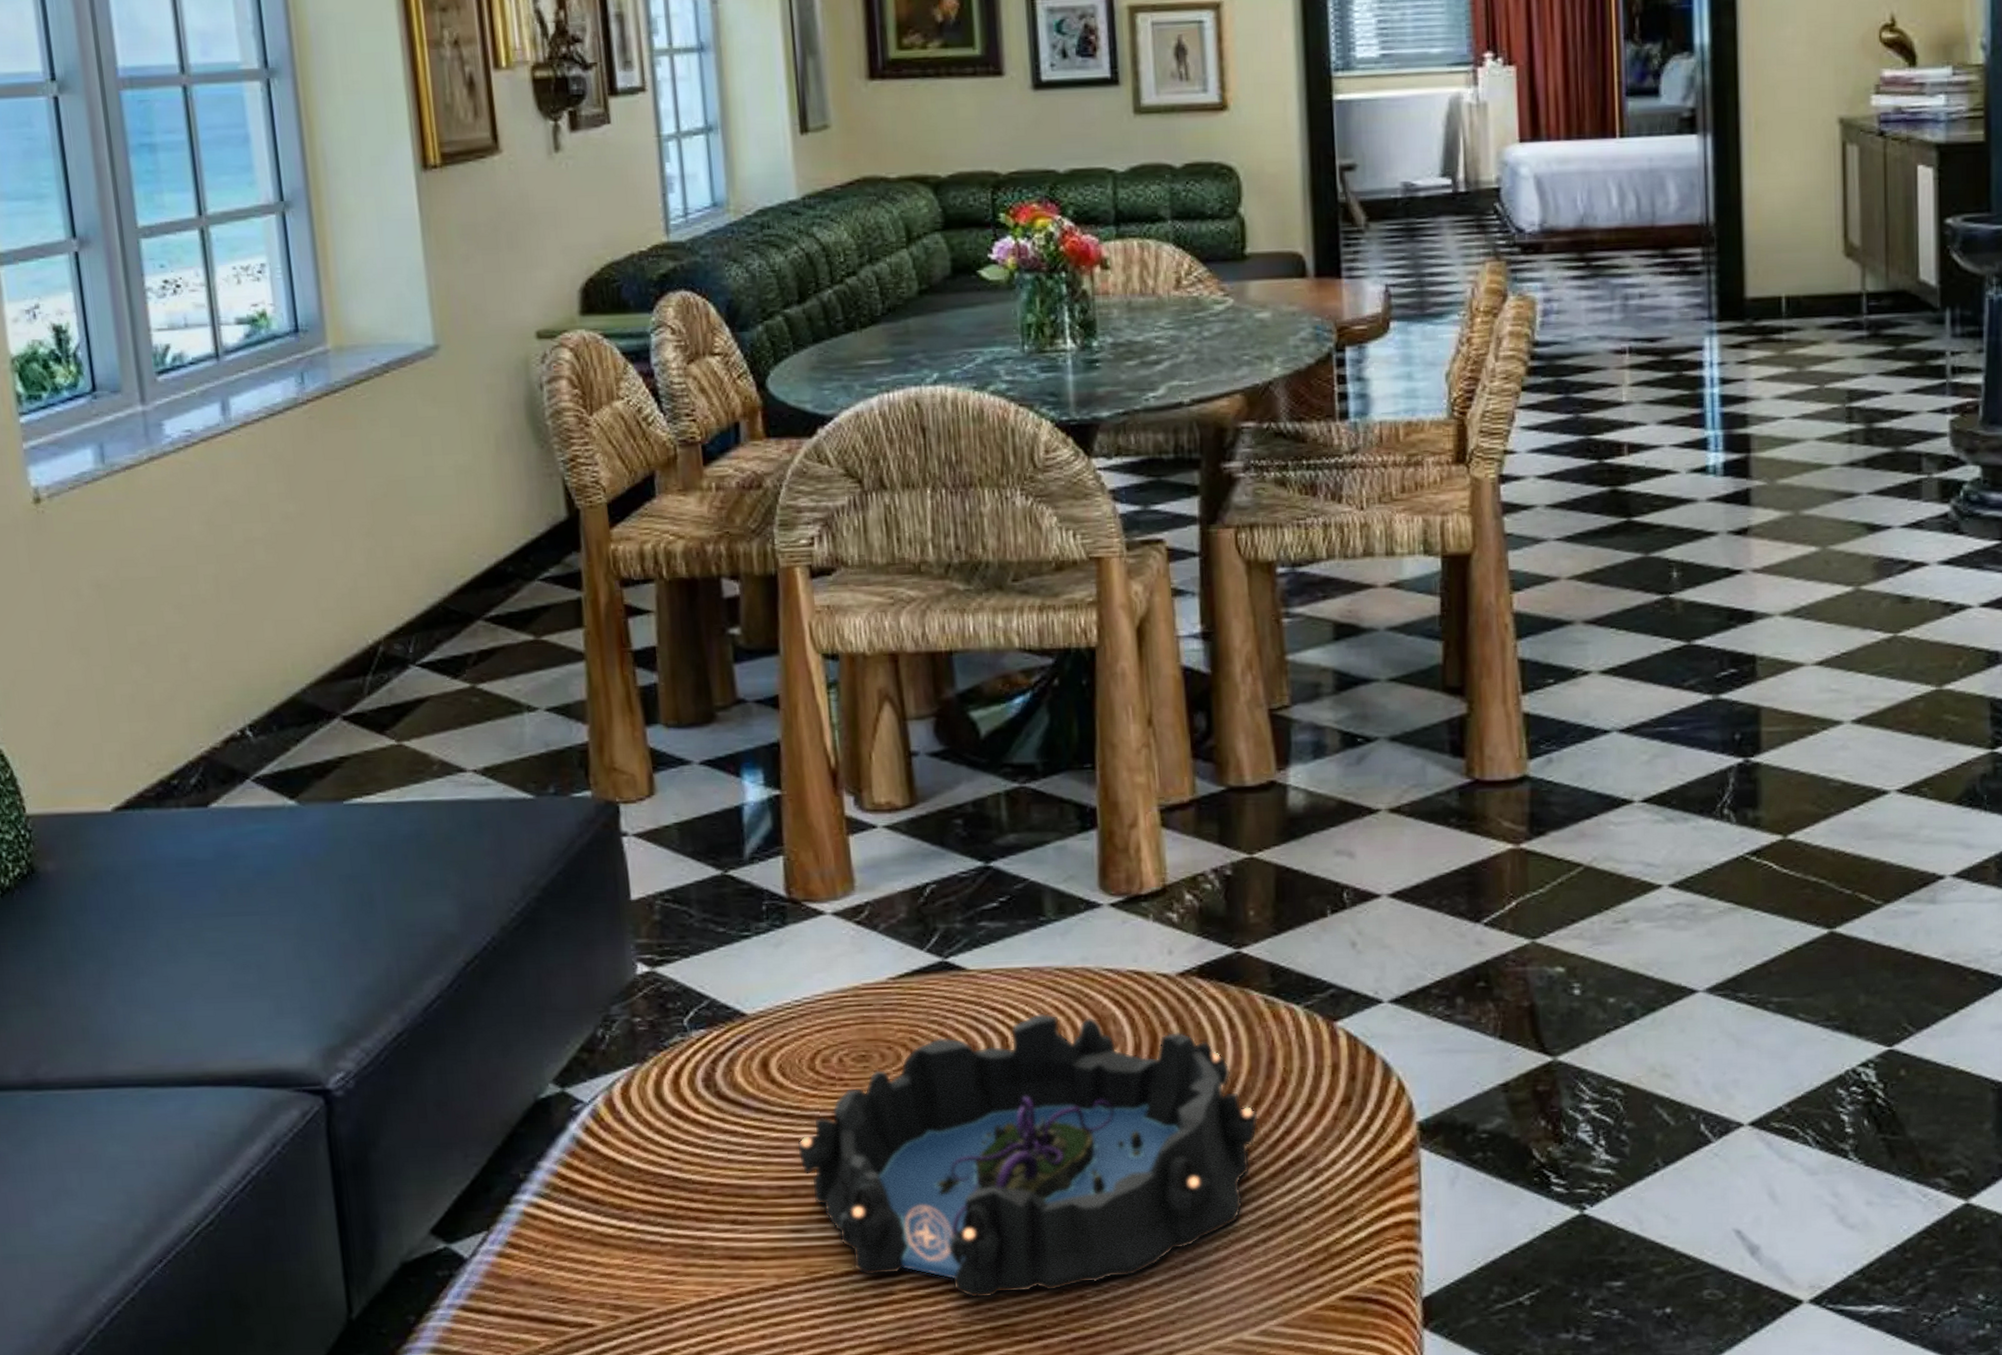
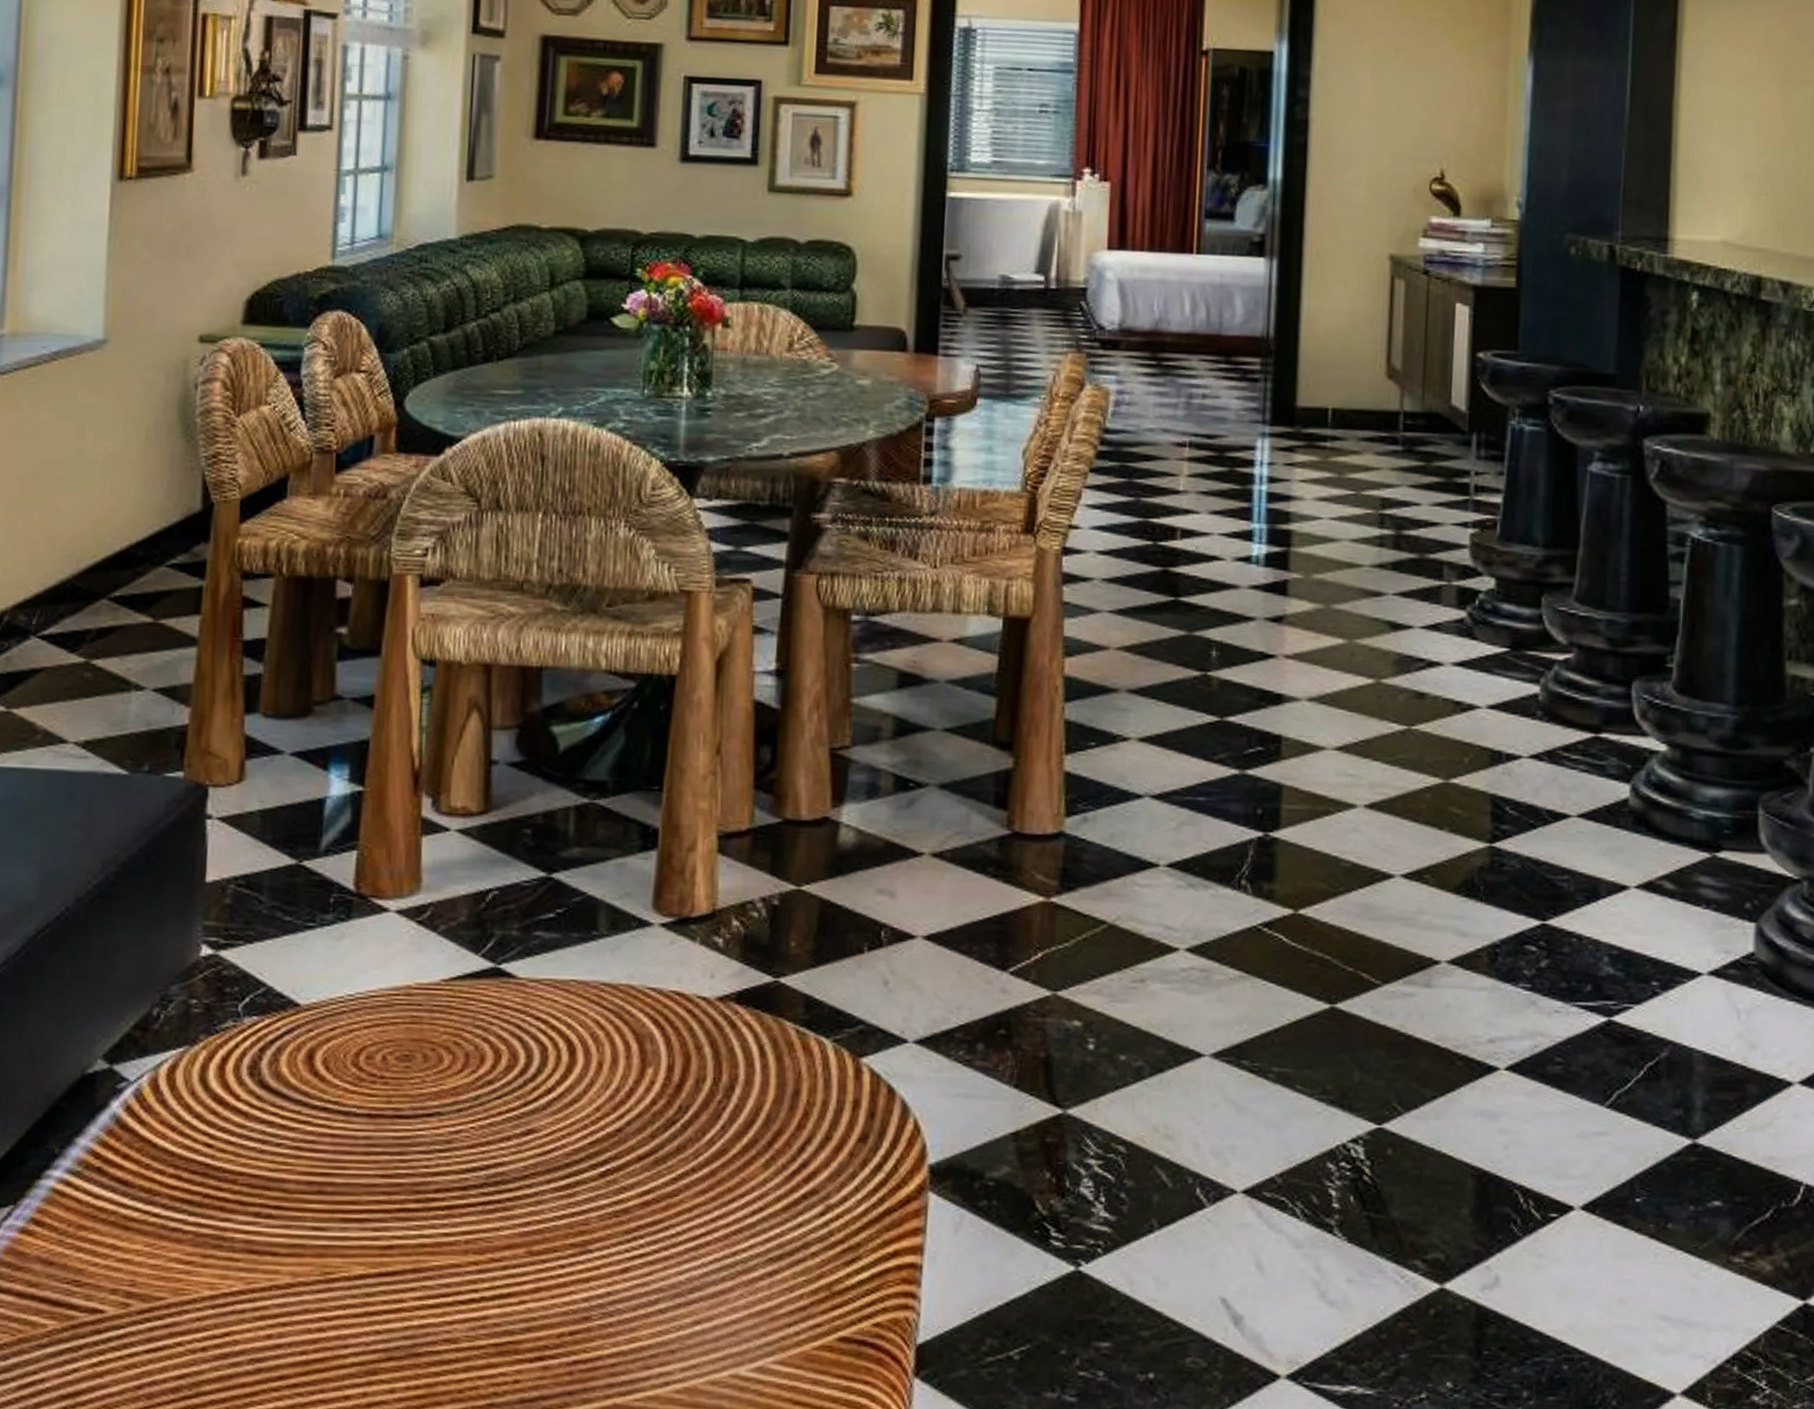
decorative bowl: present [798,1013,1258,1299] -> none [330,1026,778,1313]

